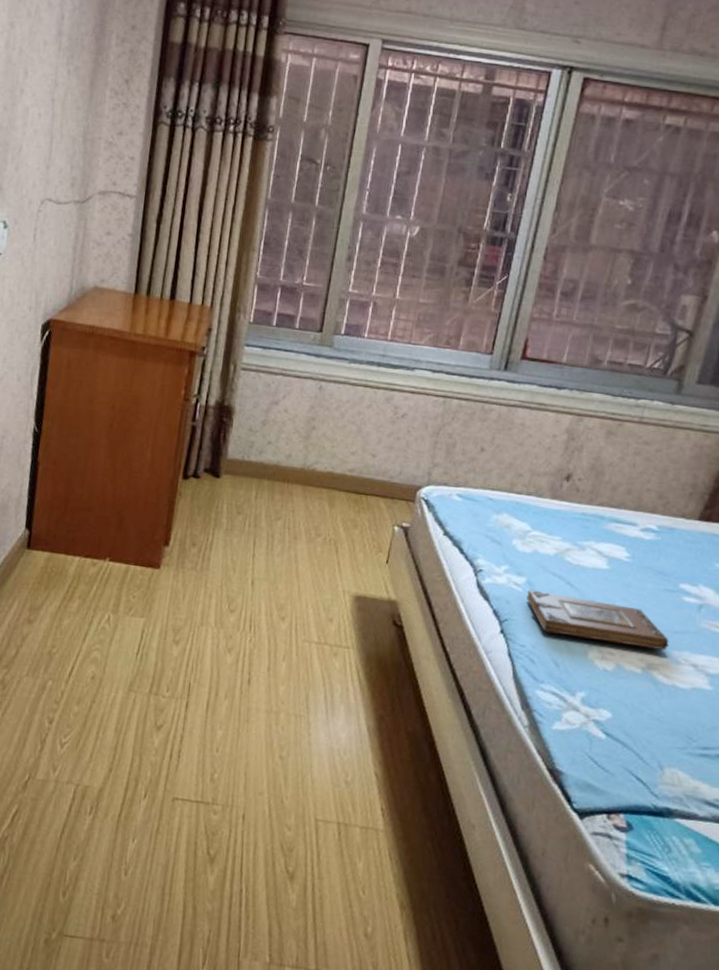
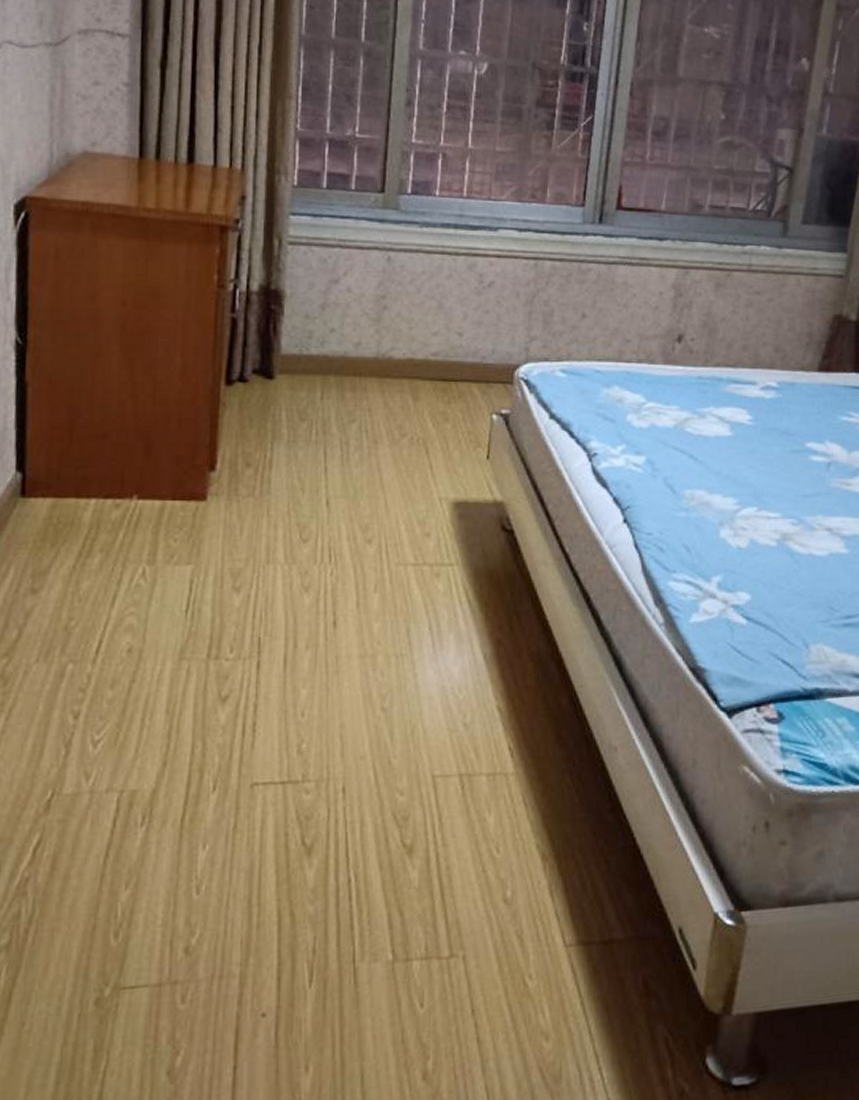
book: present [527,589,669,650] -> none [648,469,801,518]

